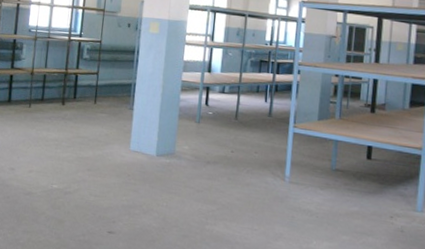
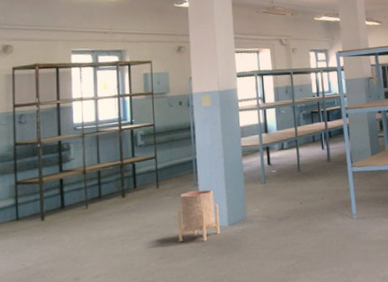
planter: none [107,113,150,165] -> present [177,189,220,242]

